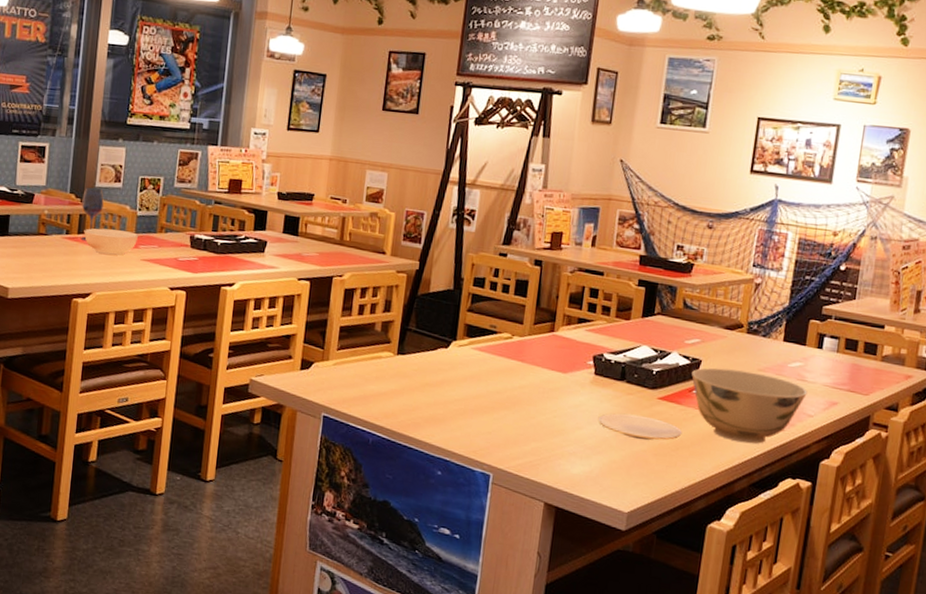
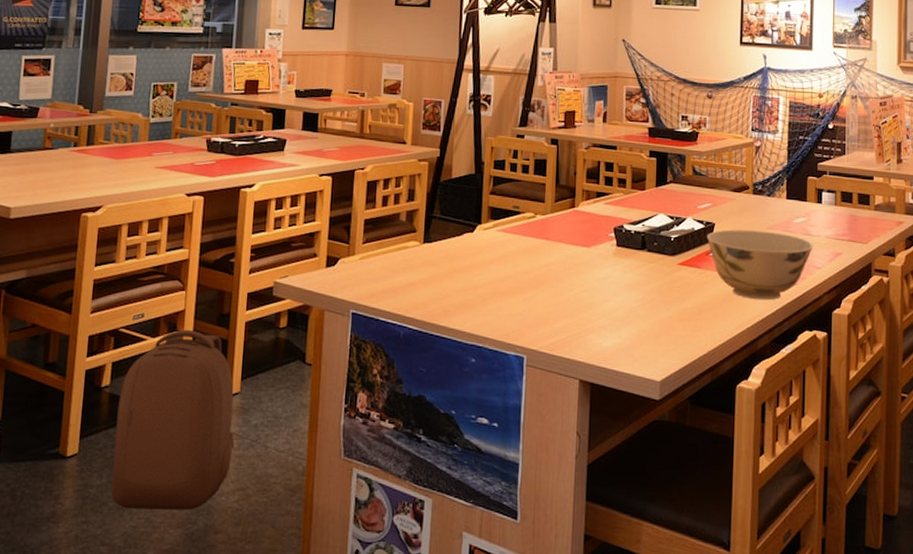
wineglass: present [81,187,104,241] -> none [90,97,115,153]
bowl: present [84,228,139,256] -> none [93,138,153,165]
backpack: none [95,416,209,581] -> present [110,329,234,510]
plate: present [598,413,683,441] -> none [624,282,704,306]

